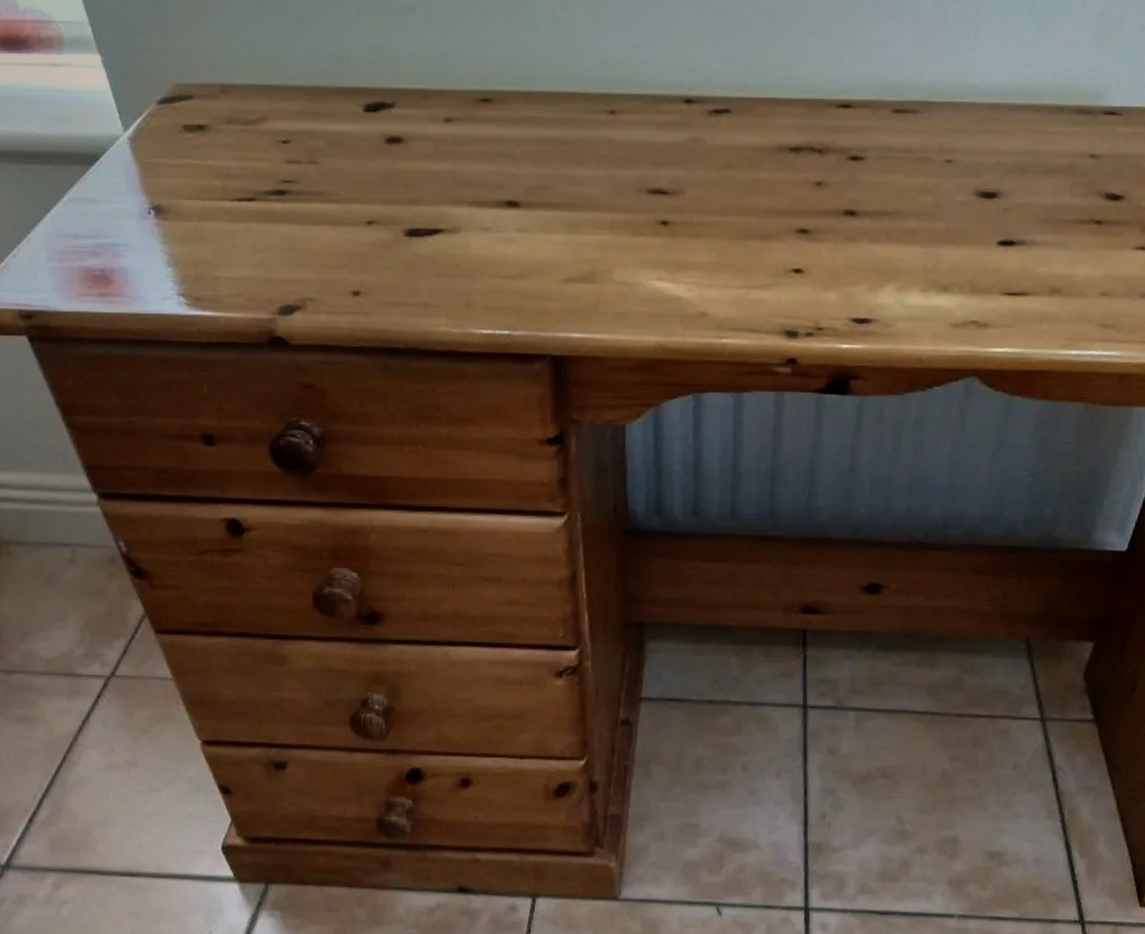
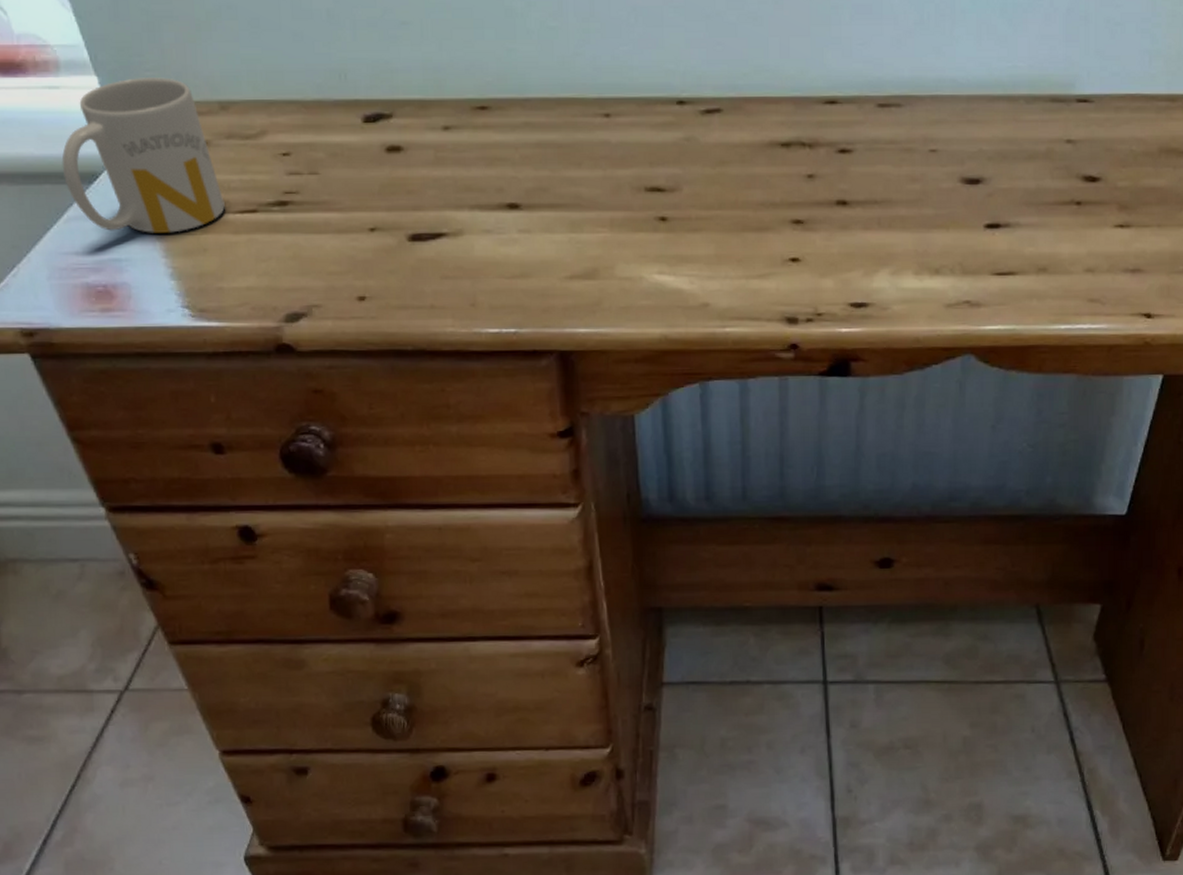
mug: none [63,56,223,219] -> present [61,76,225,233]

